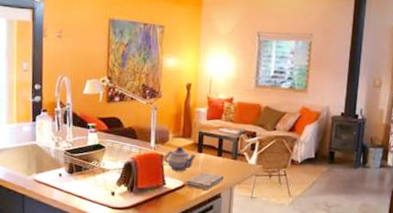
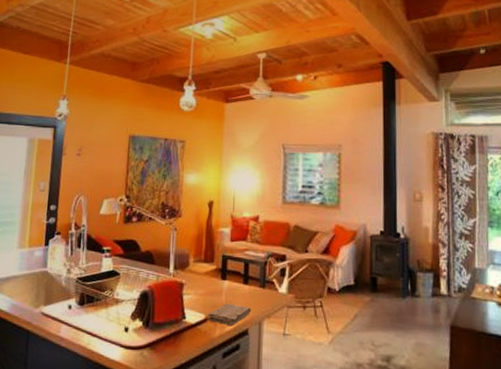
teapot: present [163,146,197,172] -> none [183,272,220,303]

